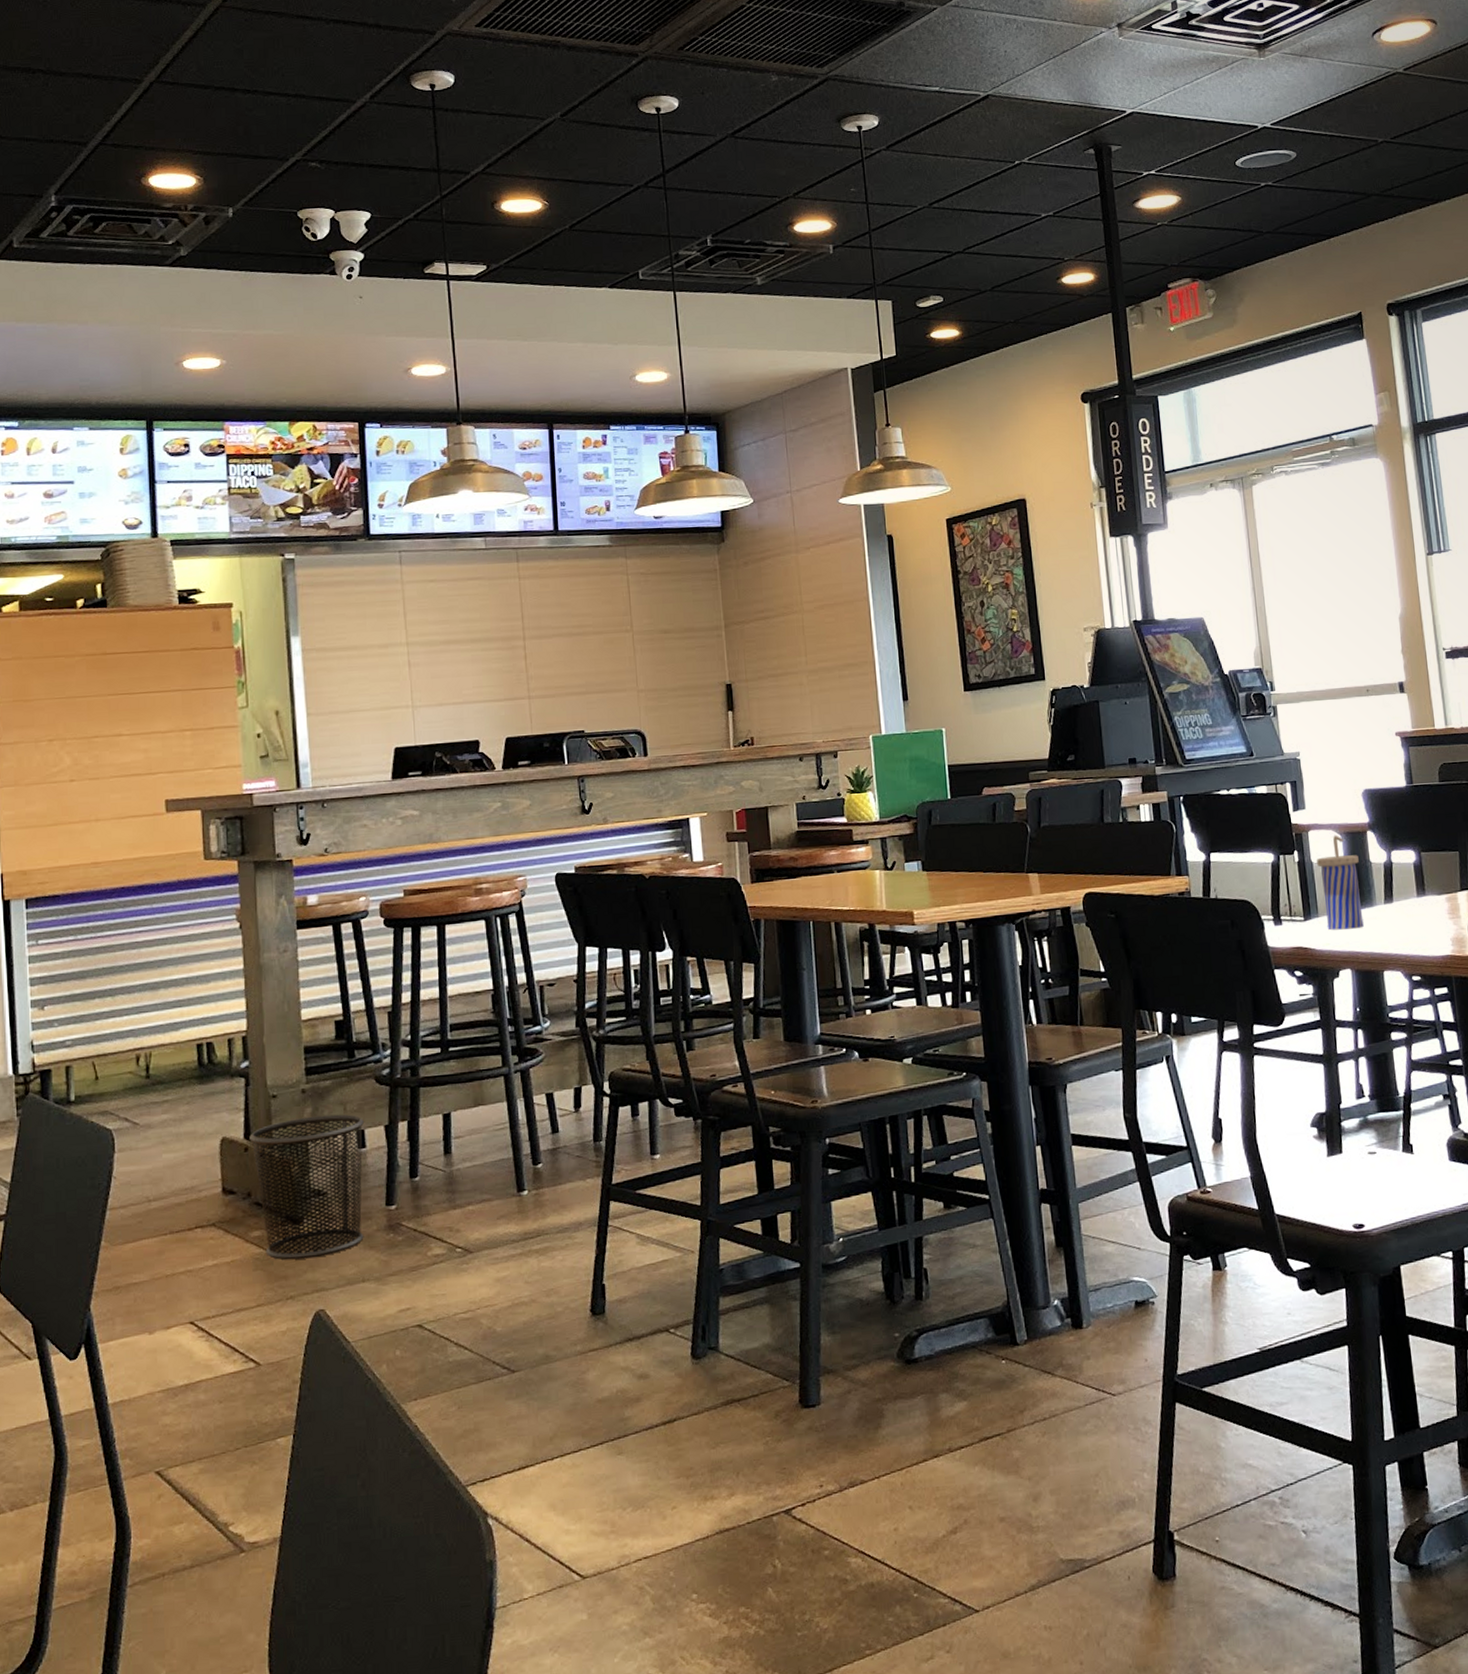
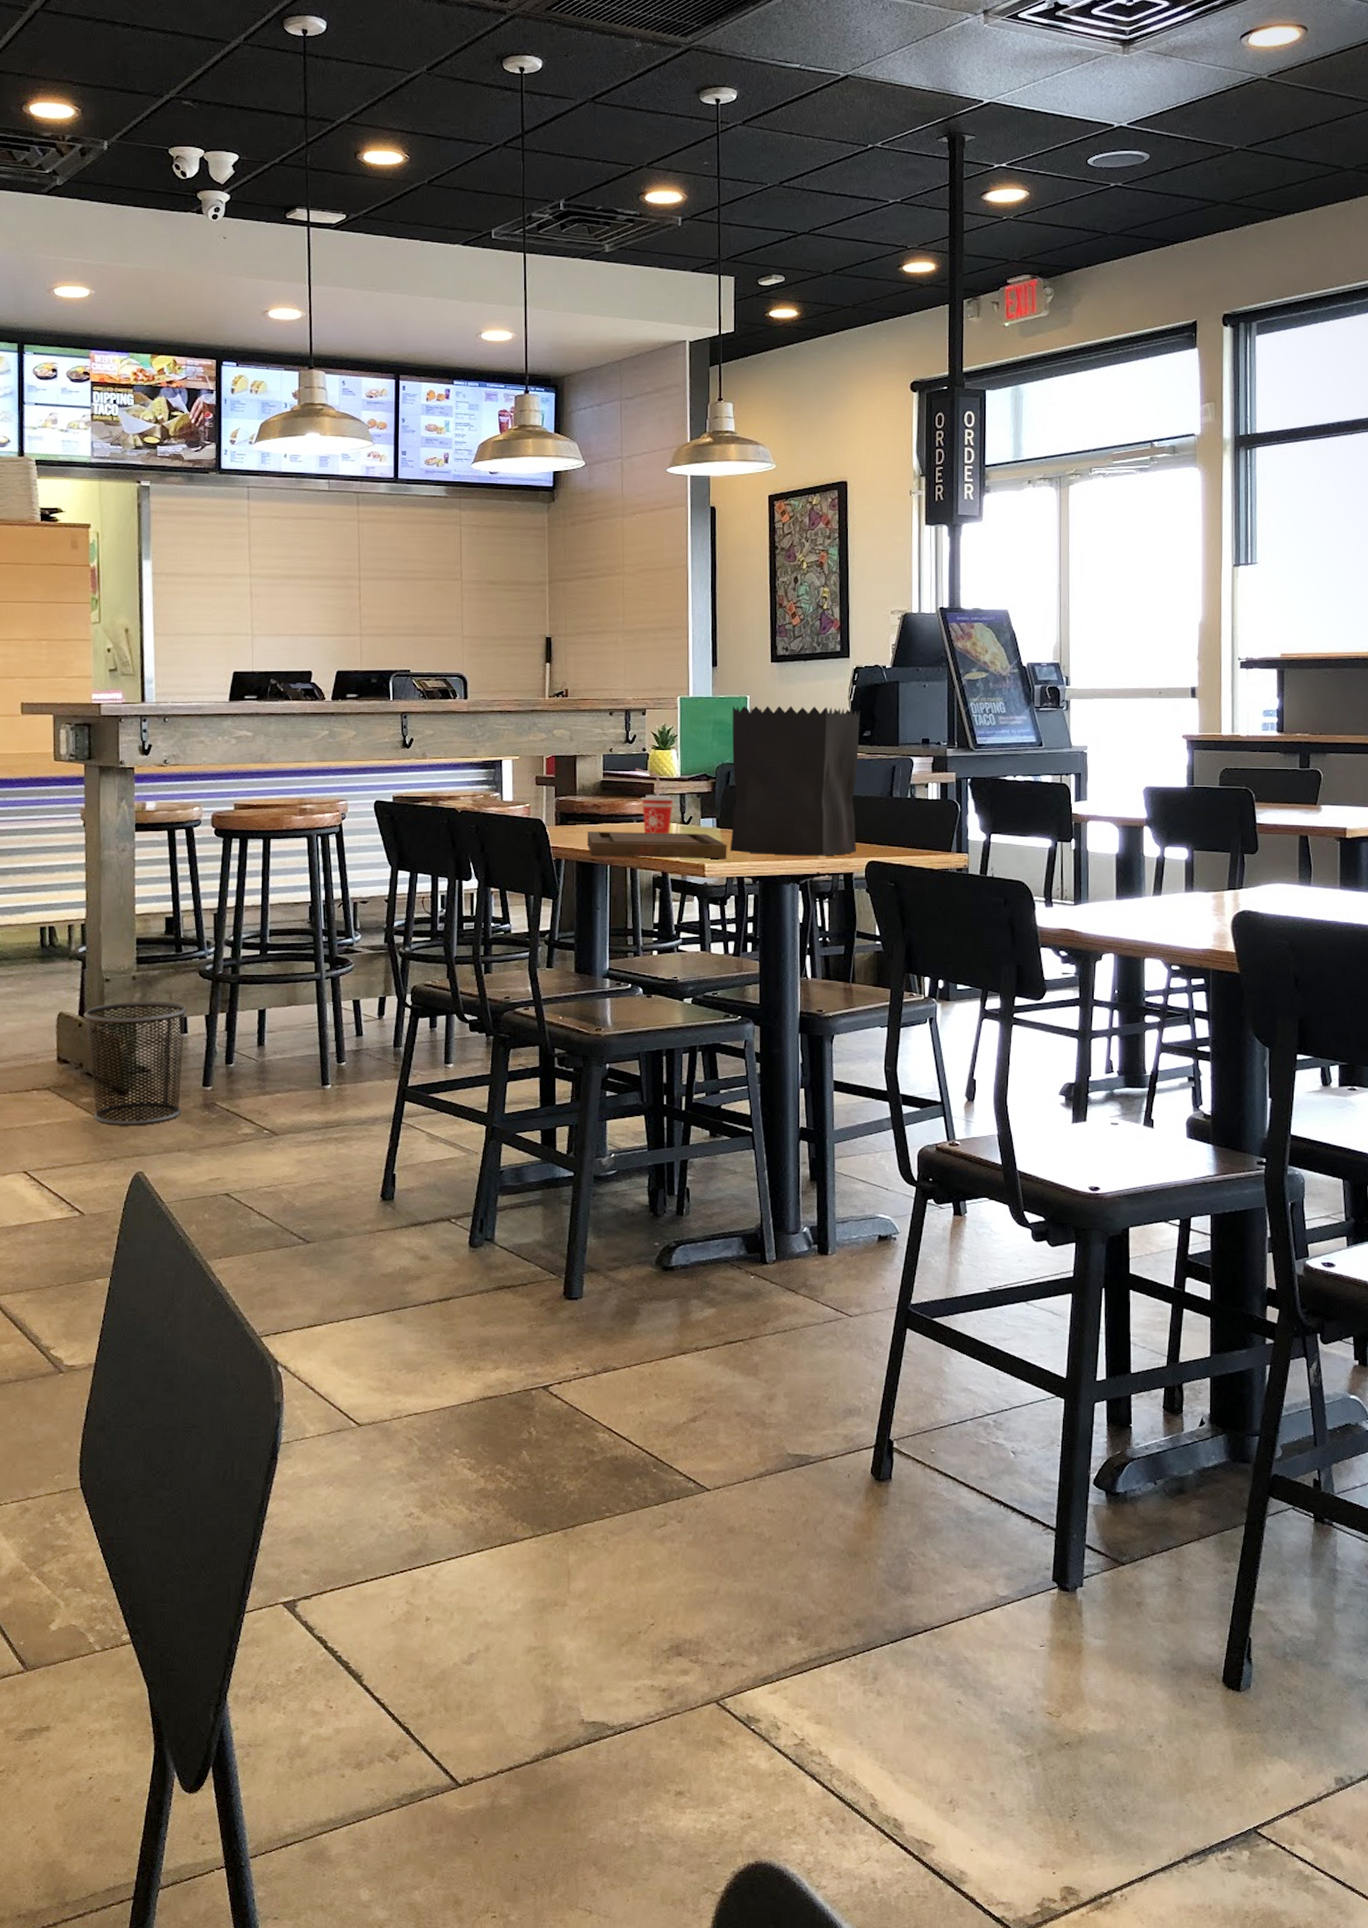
tray: none [785,878,936,914] -> present [587,831,727,860]
beverage cup: none [831,814,875,884] -> present [635,768,674,834]
paper bag: none [927,733,1071,896] -> present [730,705,861,856]
beverage cup: present [1317,835,1364,931] -> none [1092,827,1133,918]

